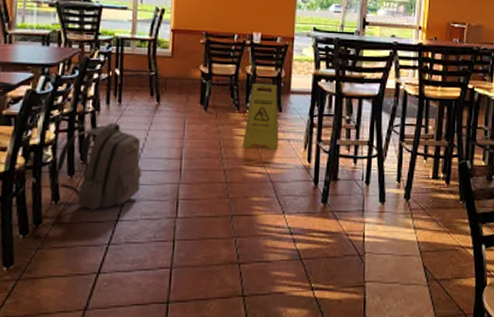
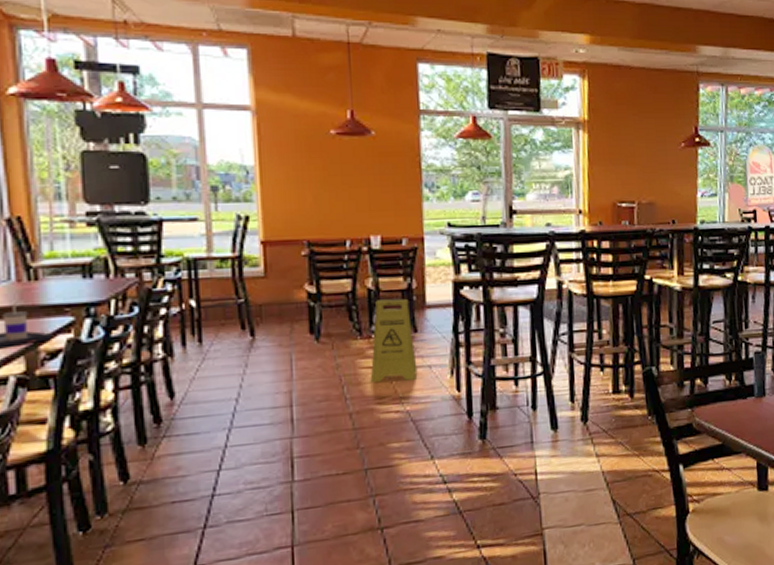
backpack: present [50,122,142,210] -> none [116,369,241,490]

